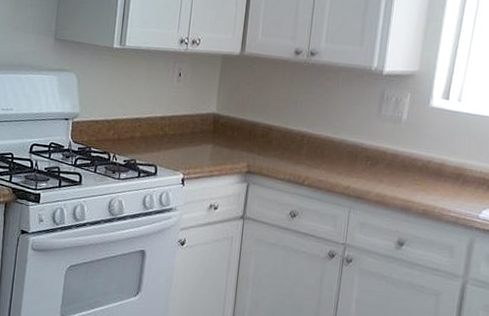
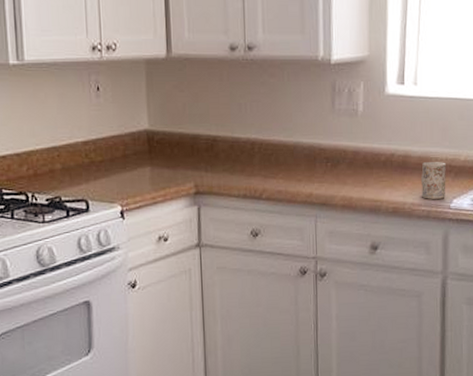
mug: none [452,172,481,208] -> present [420,162,447,199]

